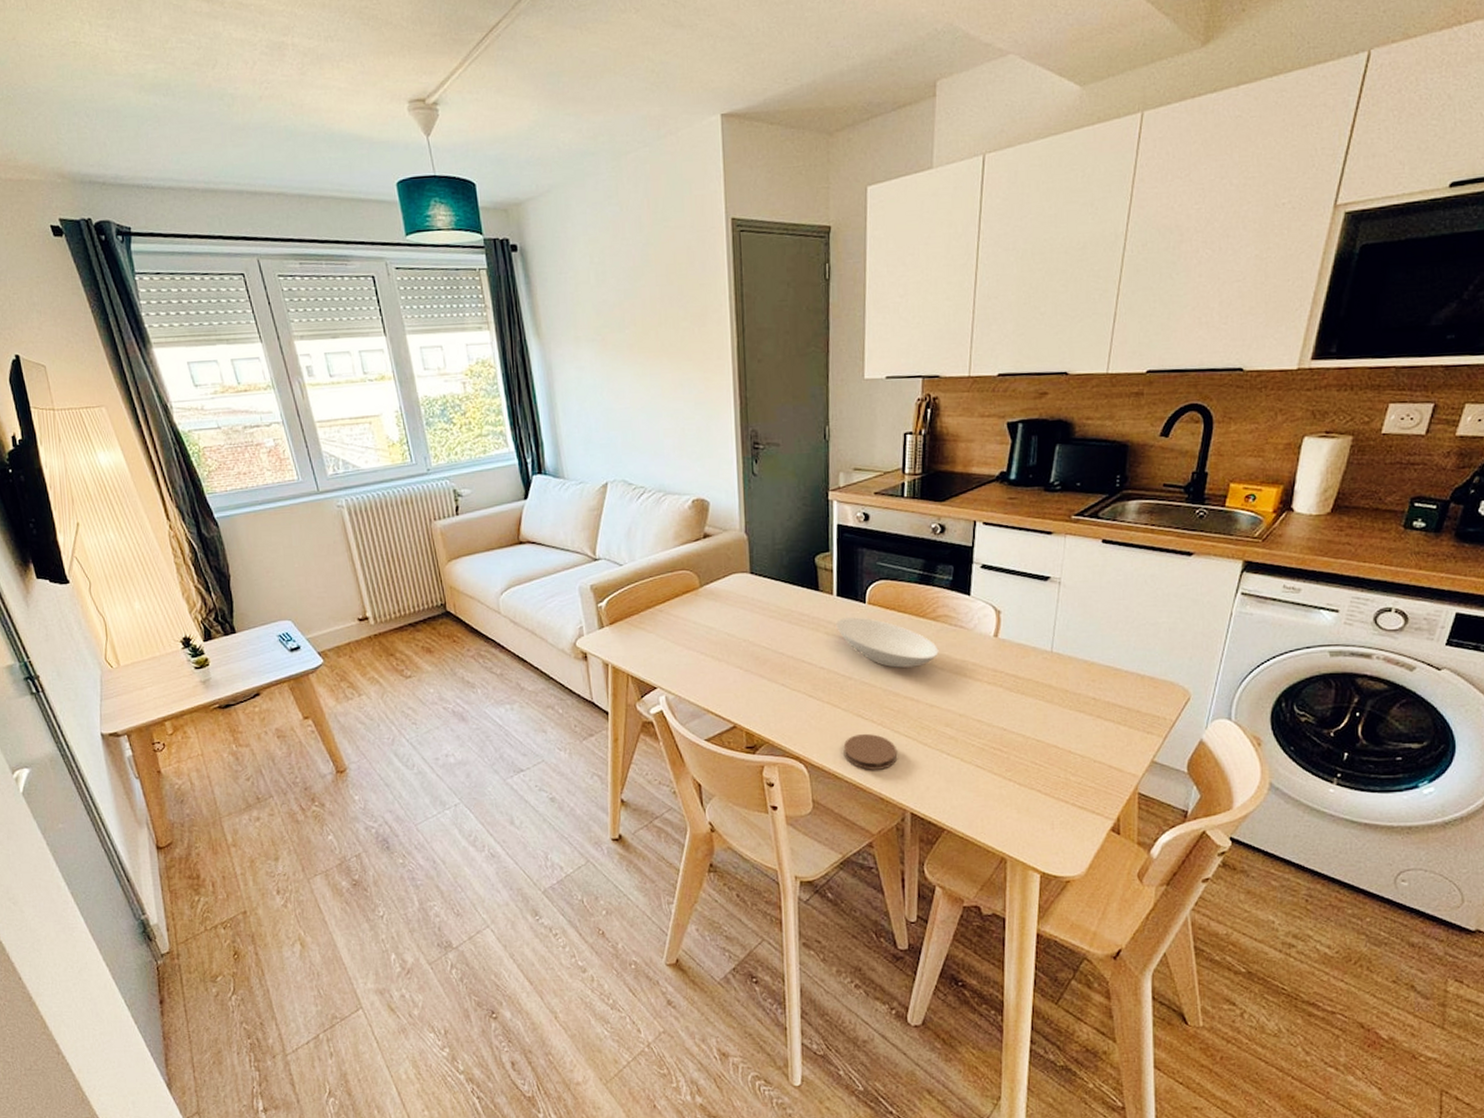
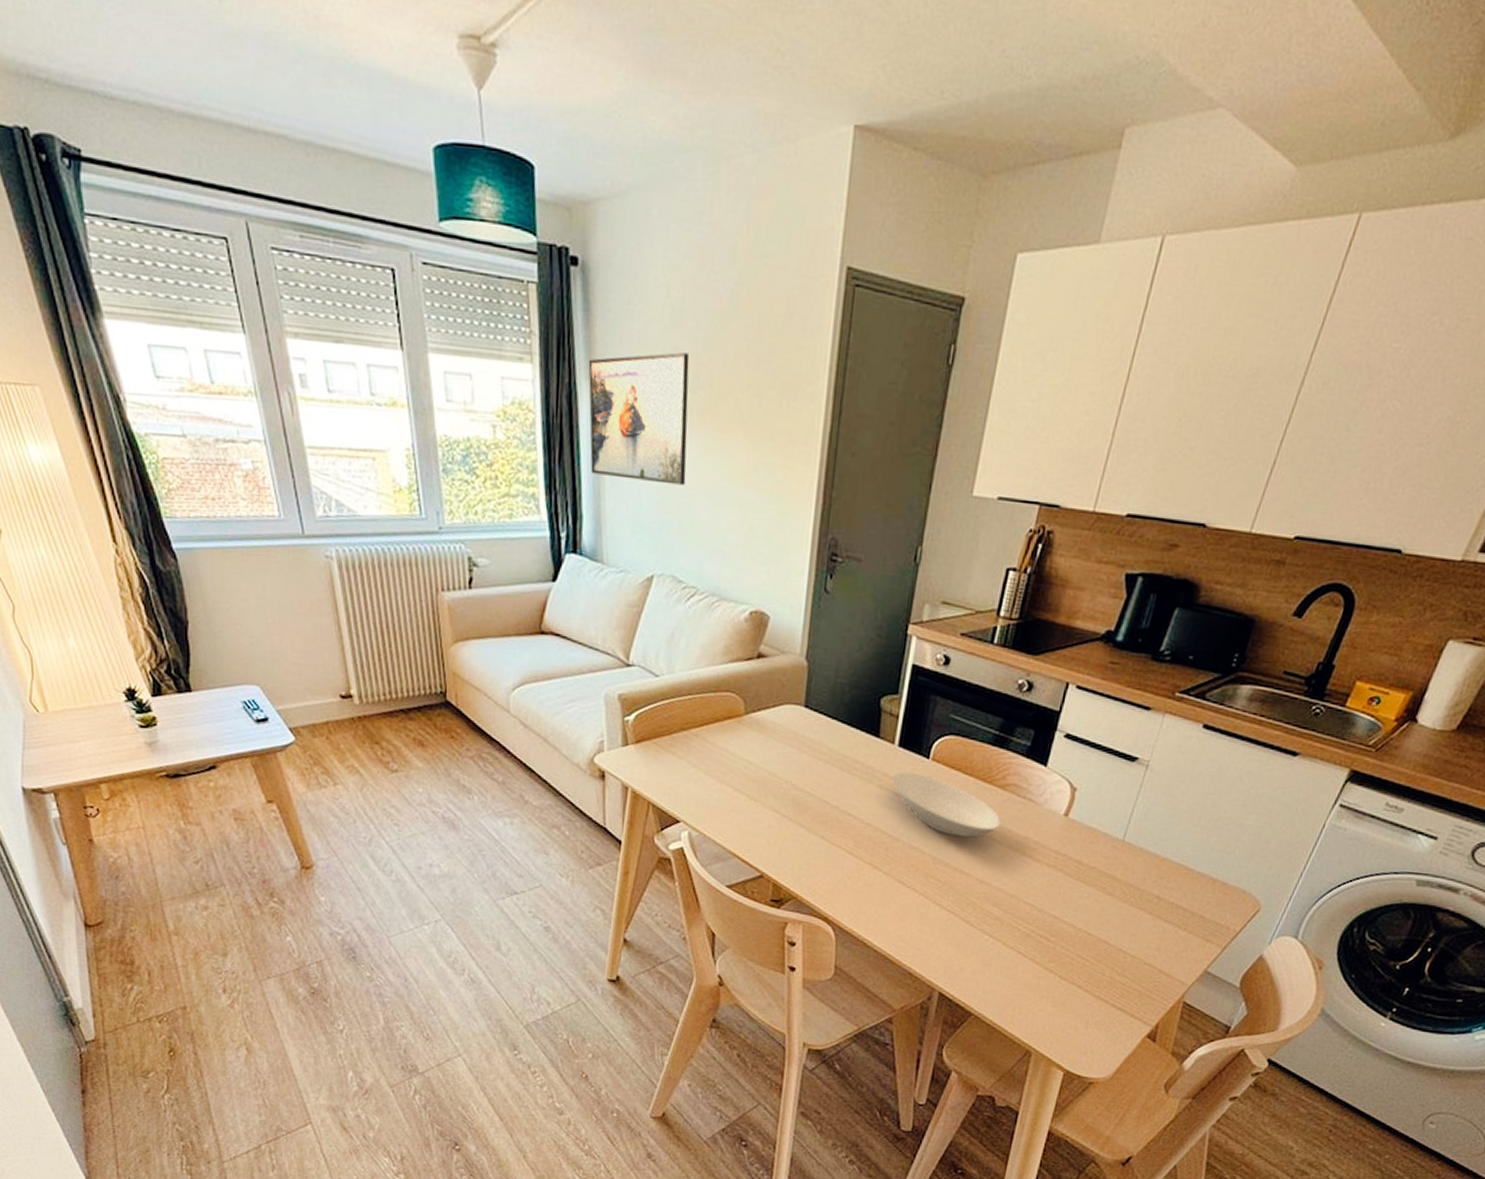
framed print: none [534,303,624,409] -> present [588,352,690,486]
coaster: present [843,733,898,770] -> none [877,902,937,943]

